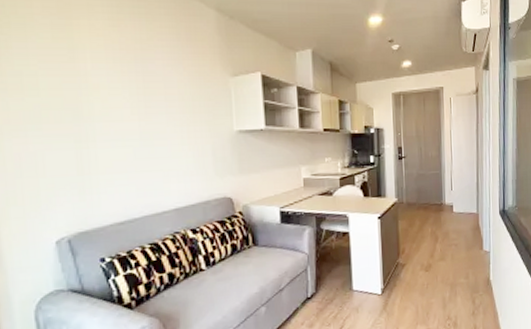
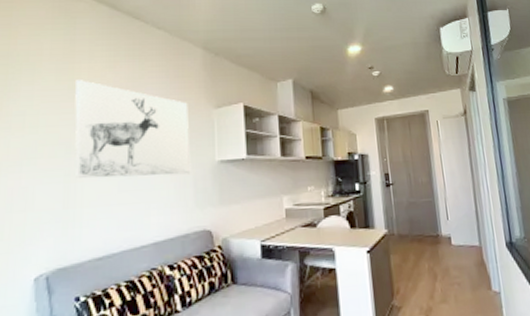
wall art: none [76,38,209,145] -> present [75,80,191,178]

